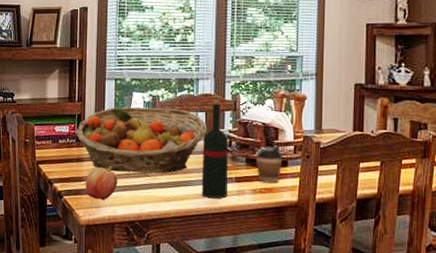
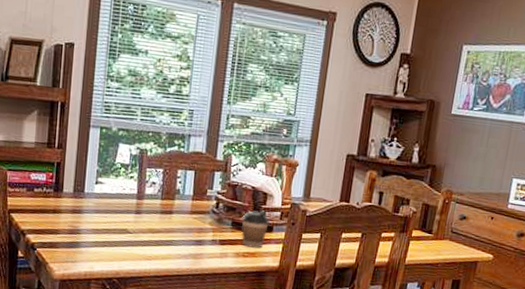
fruit basket: present [76,107,207,174] -> none [54,158,196,232]
apple: present [85,167,118,200] -> none [61,220,97,255]
wine bottle: present [201,100,228,198] -> none [183,159,216,260]

